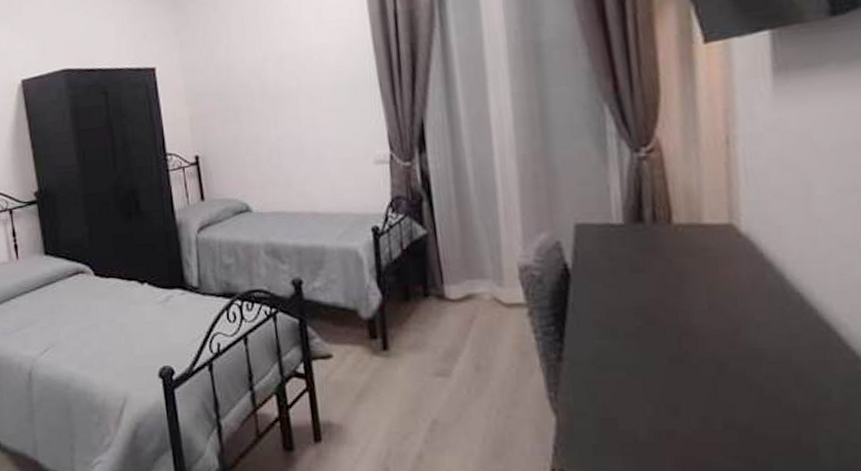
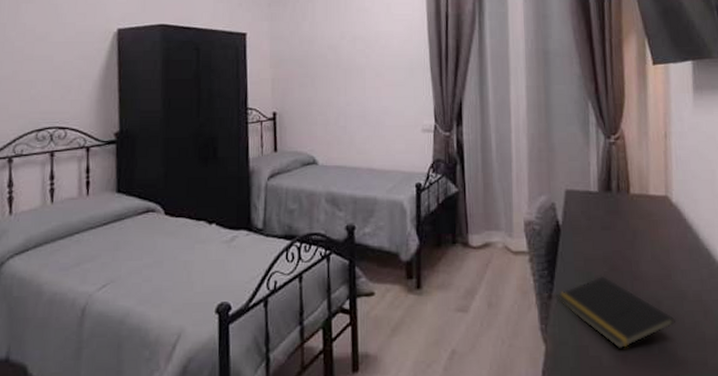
notepad: none [568,330,749,424] -> present [556,275,675,349]

